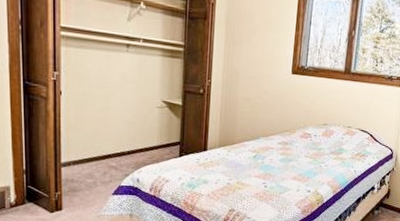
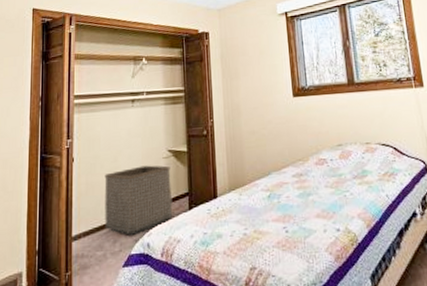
laundry basket: none [95,110,164,170] -> present [104,165,173,235]

